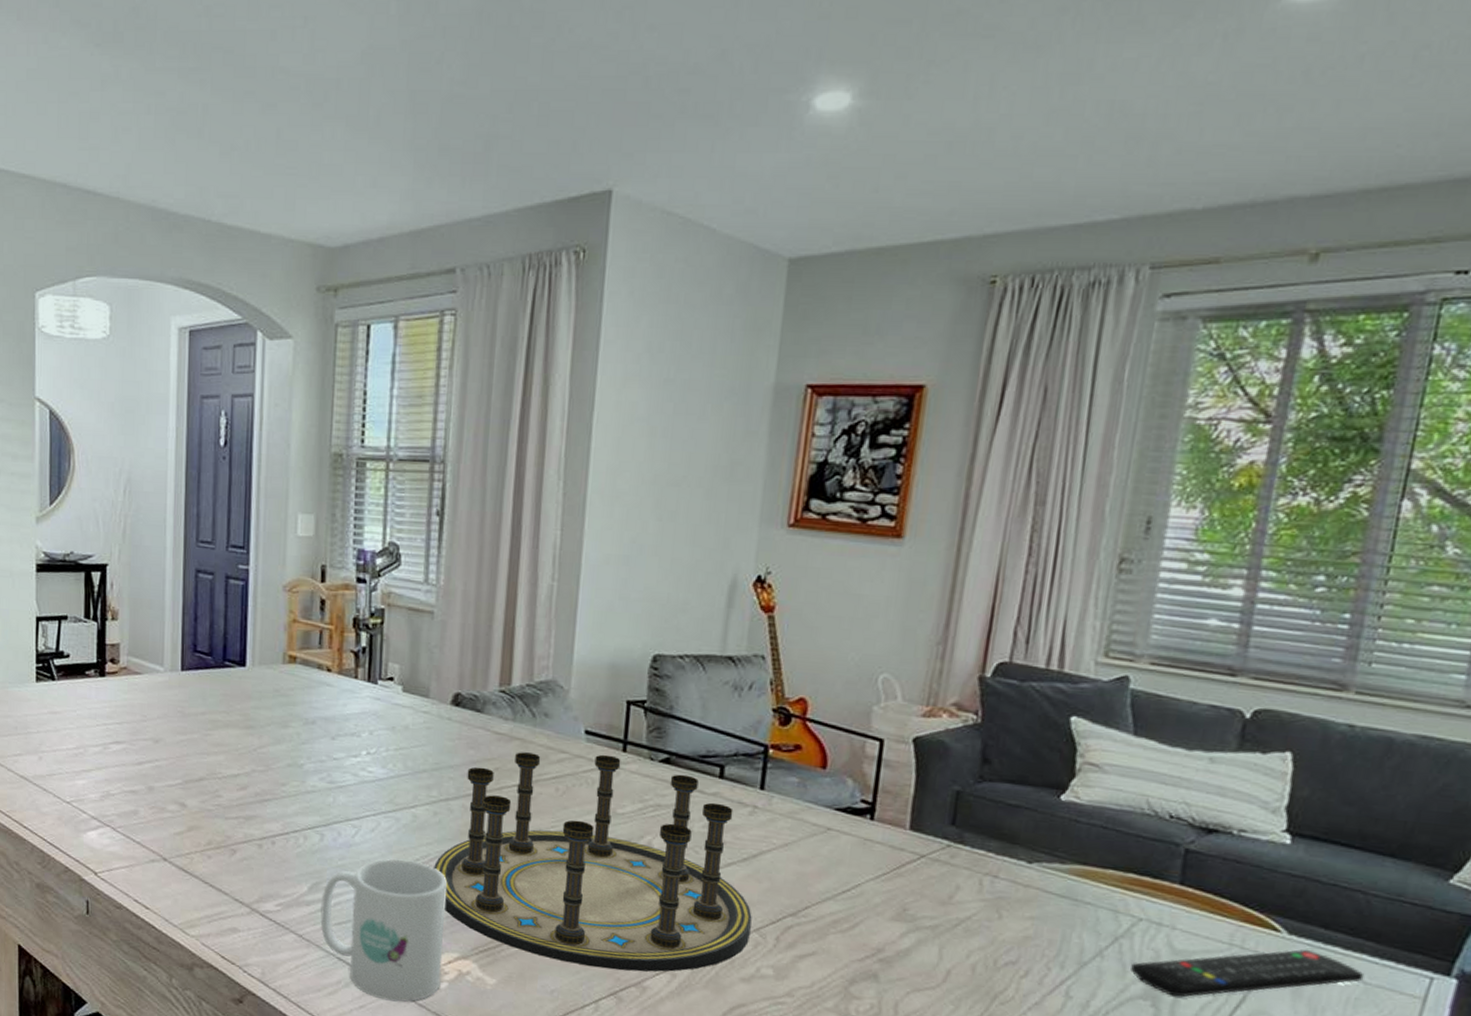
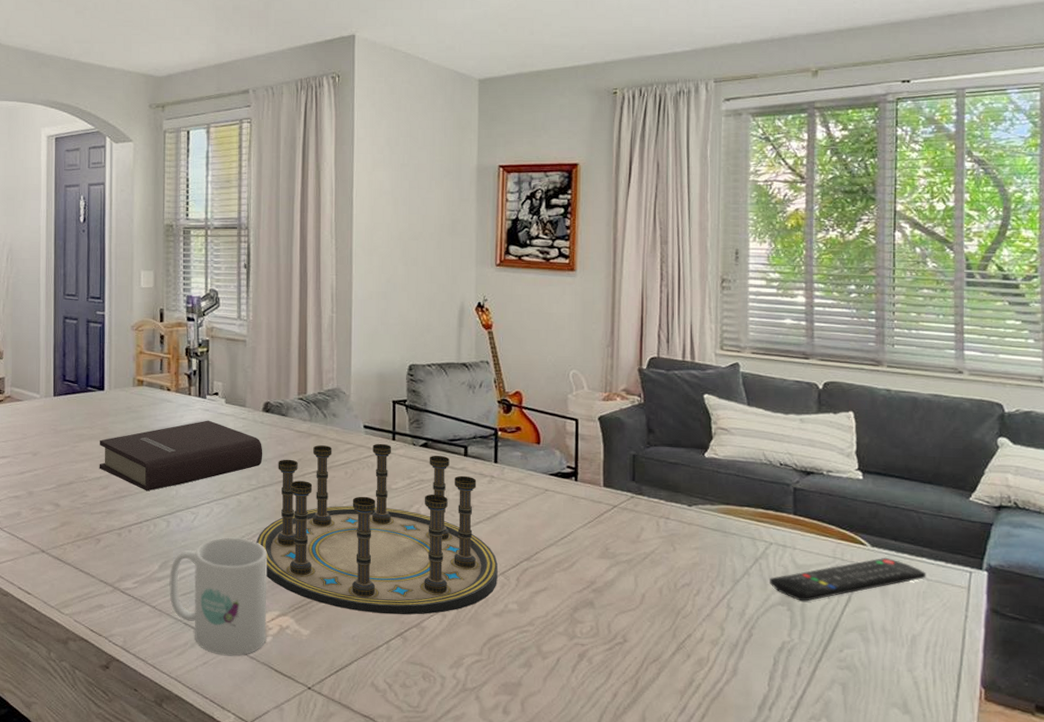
book: none [236,711,449,796] -> present [99,420,263,491]

